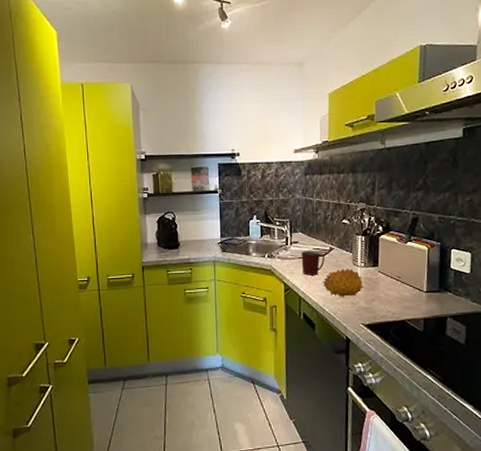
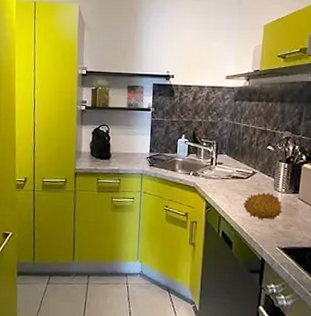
mug: present [301,251,325,276] -> none [224,172,247,197]

